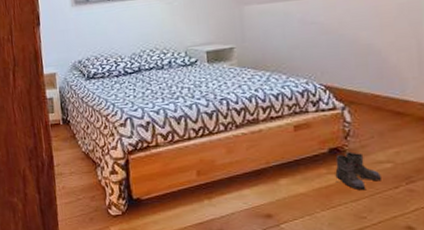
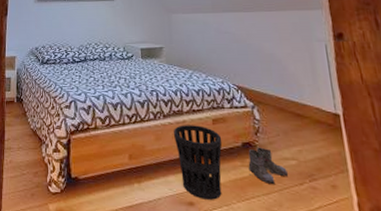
wastebasket: none [247,133,306,211] -> present [173,125,223,200]

